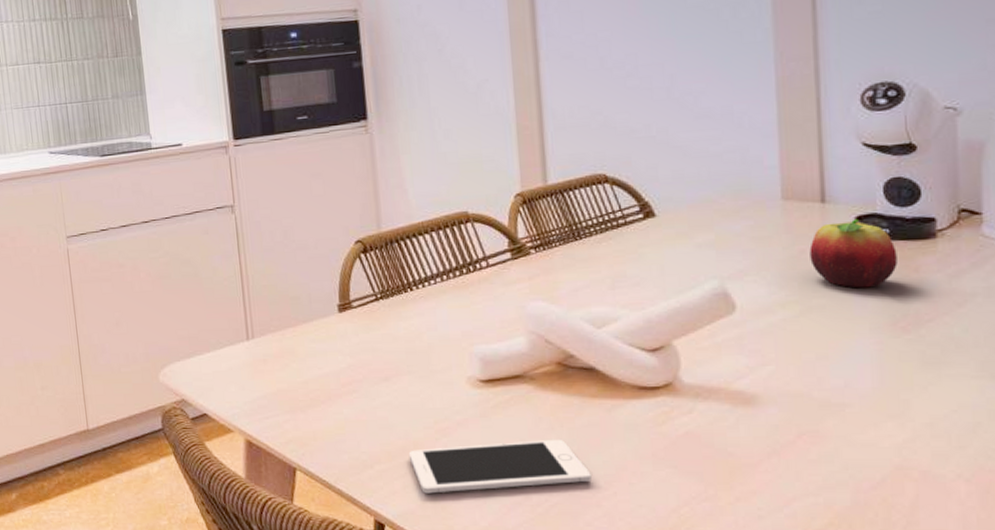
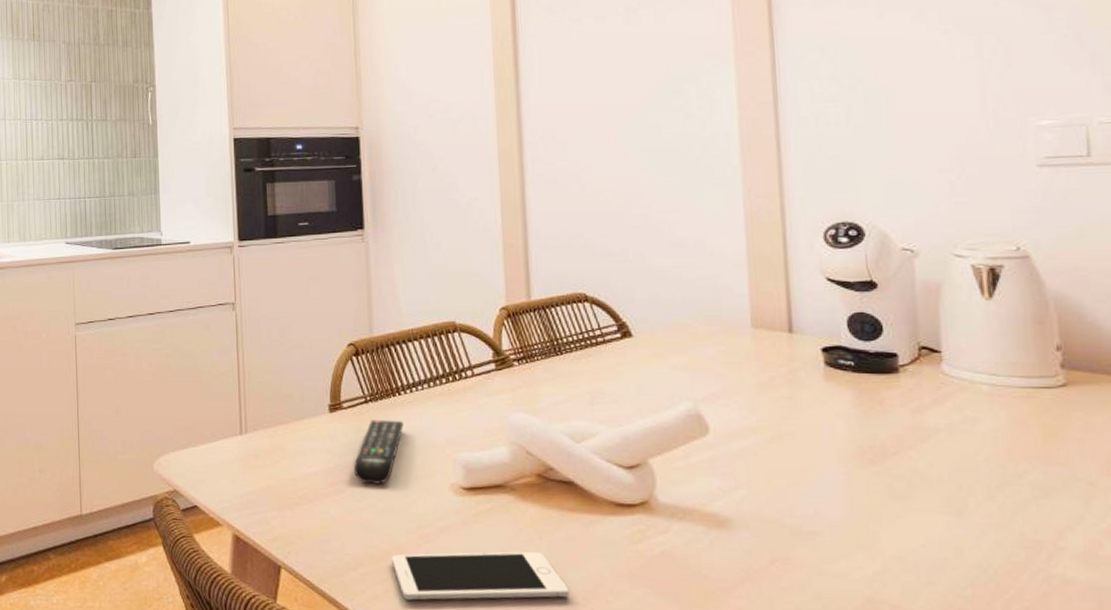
remote control: none [366,316,417,382] -> present [354,419,404,484]
fruit: present [809,218,898,289] -> none [778,350,863,418]

